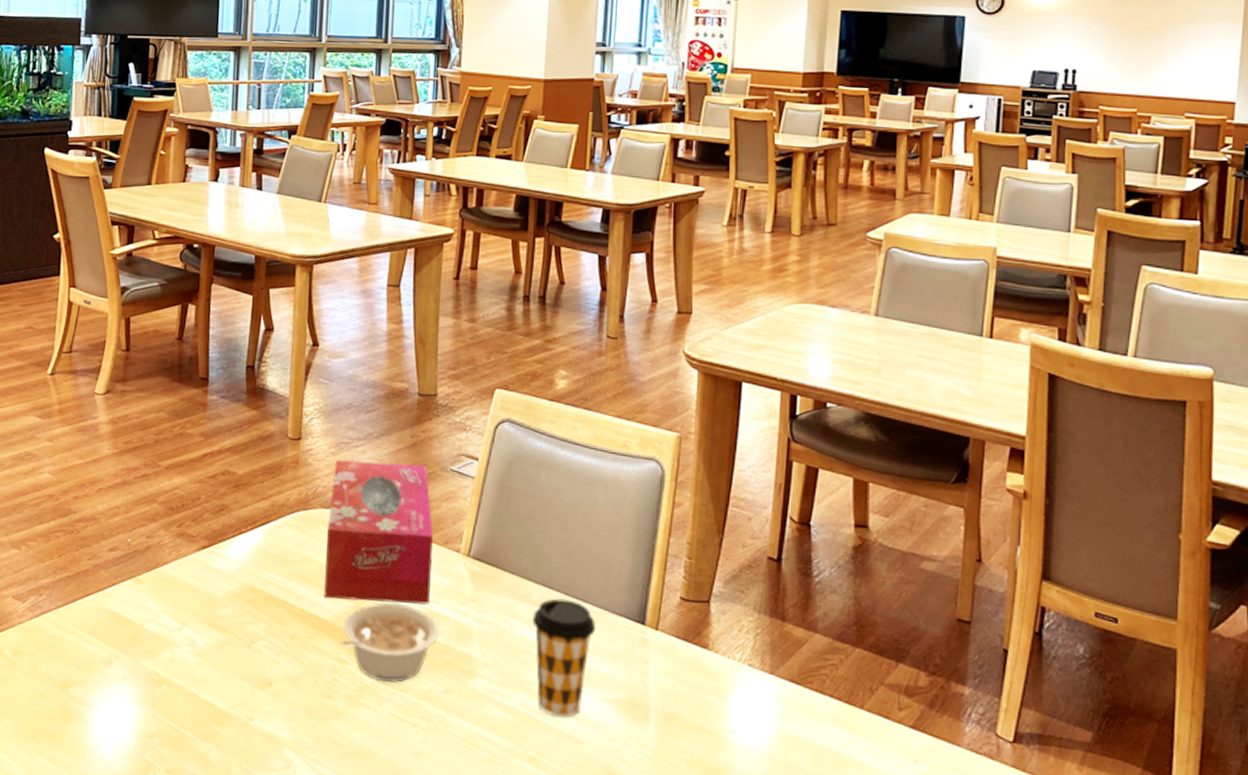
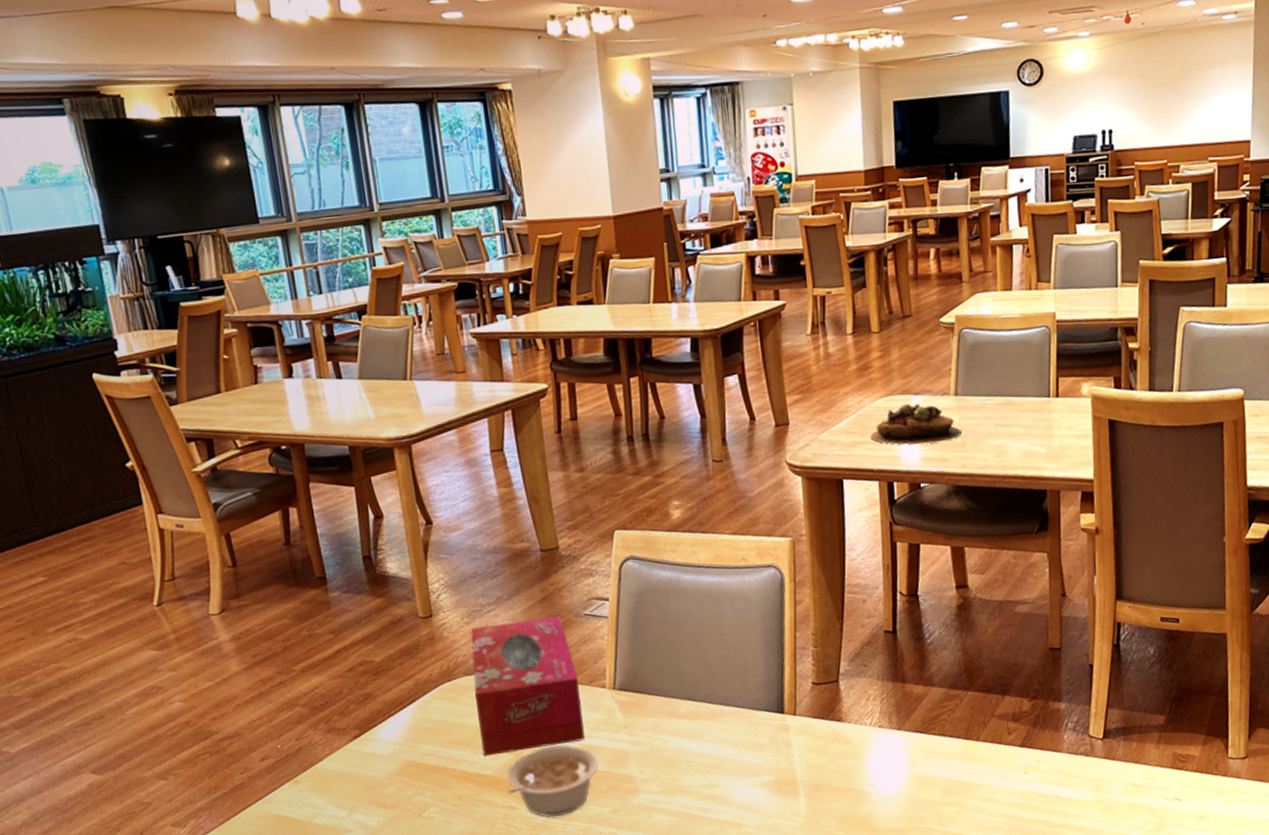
coffee cup: present [533,598,597,718] -> none [682,706,741,809]
succulent plant: none [777,314,878,363] -> present [870,403,961,445]

